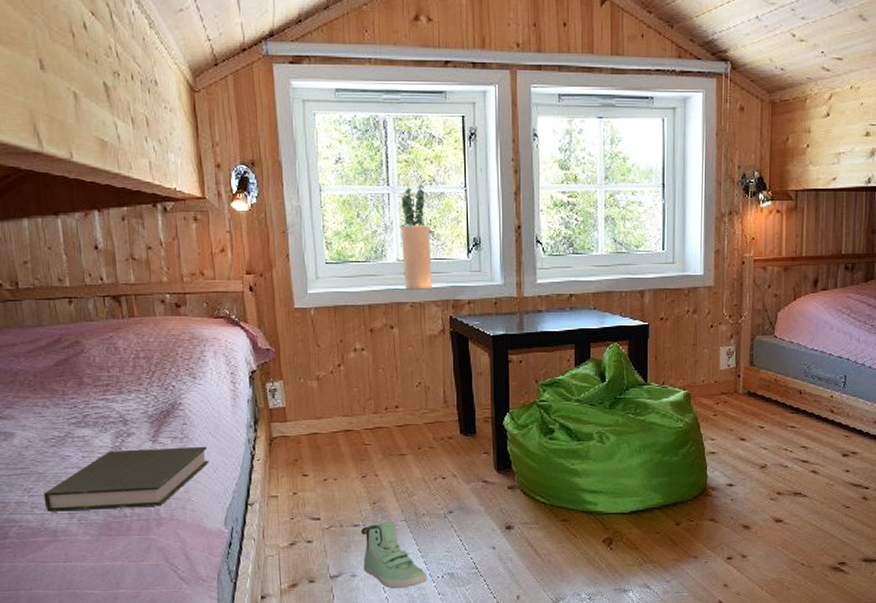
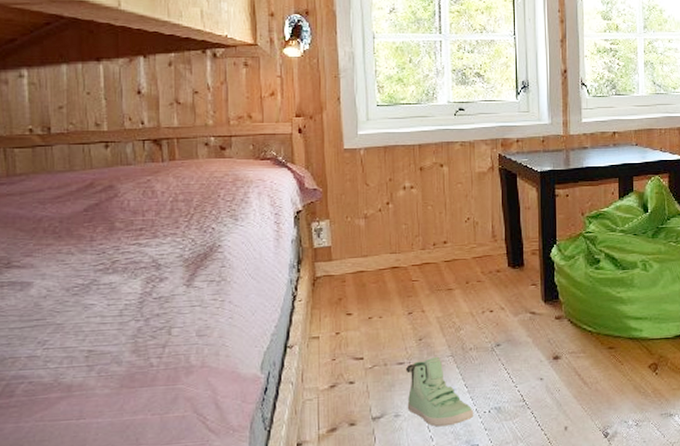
book: present [43,446,209,512] -> none [60,288,247,365]
vase: present [400,182,433,290] -> none [452,30,482,130]

